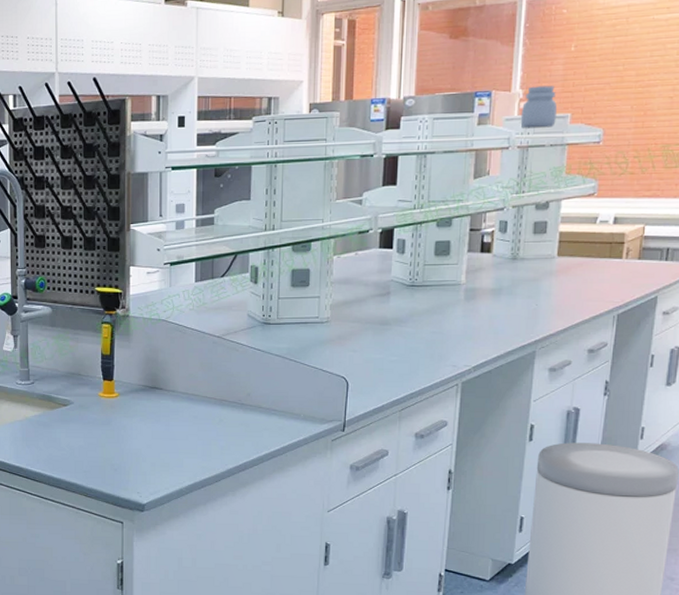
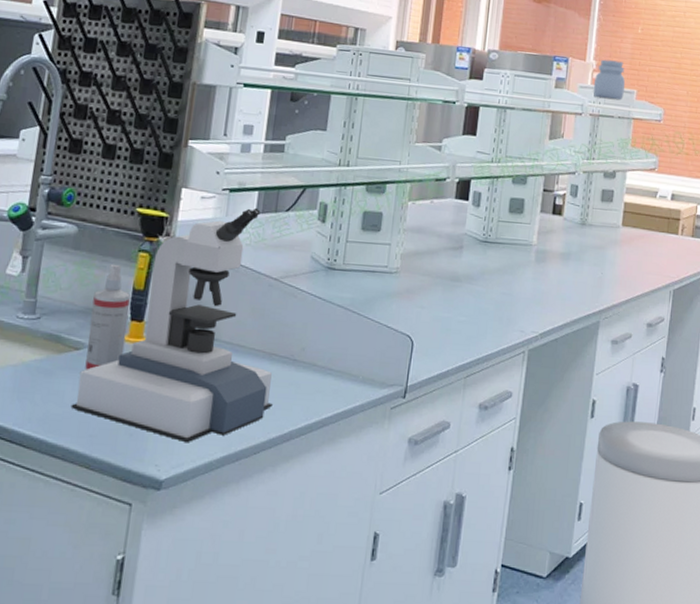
microscope: none [67,276,228,475] -> present [71,207,274,443]
spray bottle: none [72,335,101,421] -> present [85,263,130,370]

